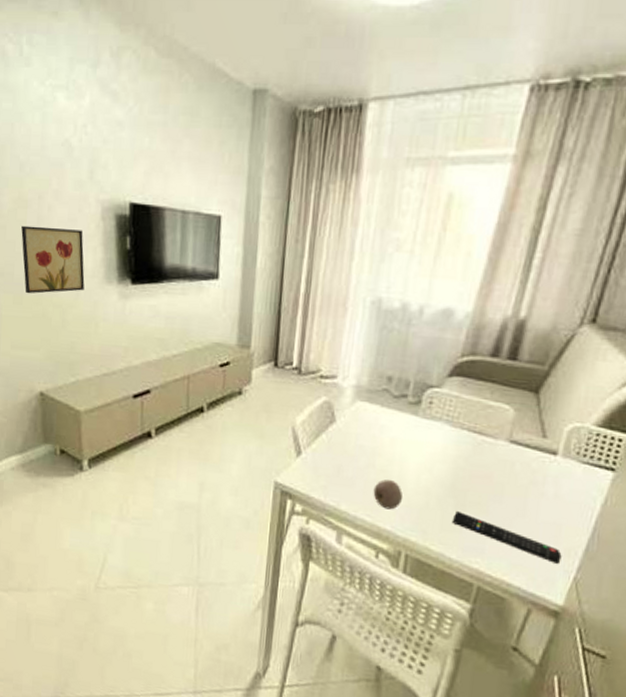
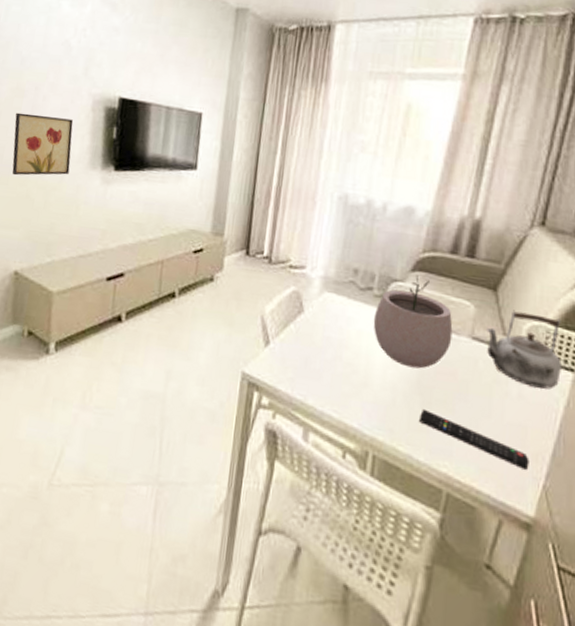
fruit: present [373,479,403,510] -> none [340,372,370,406]
plant pot: none [407,379,490,473] -> present [373,274,453,369]
kettle: none [524,412,606,489] -> present [485,310,563,390]

